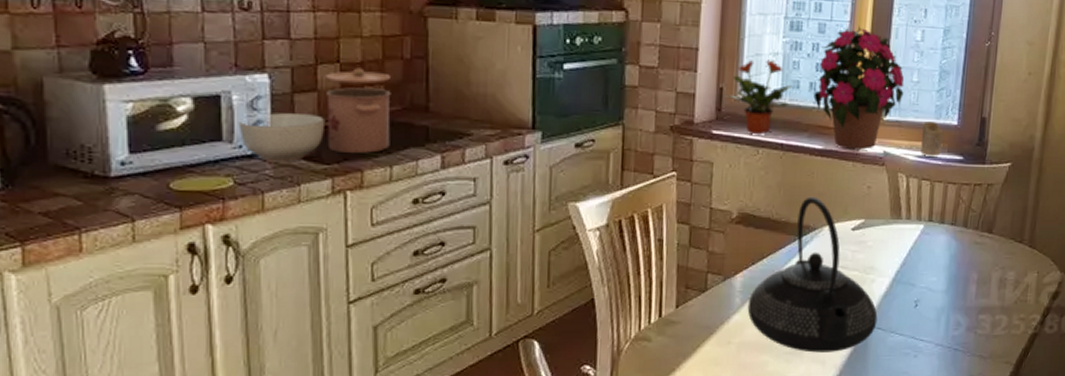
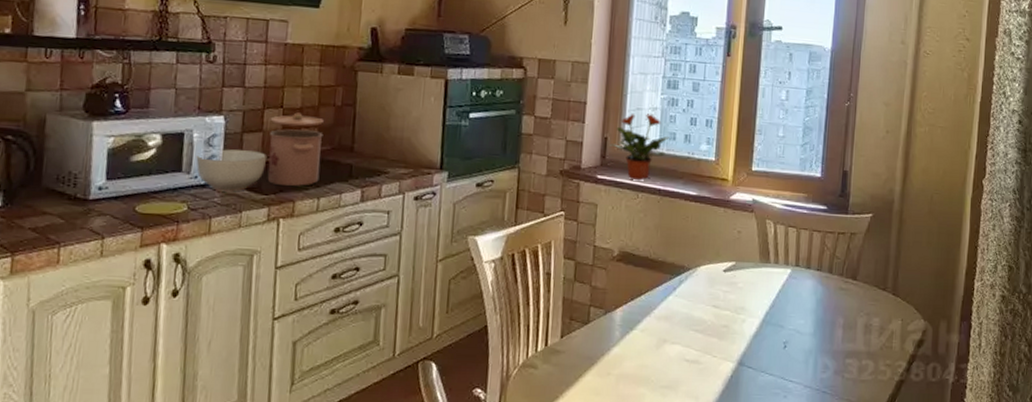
teapot: present [747,196,878,353] -> none [626,238,749,389]
potted flower: present [813,25,905,151] -> none [688,84,771,198]
candle: present [920,122,944,157] -> none [787,173,808,206]

